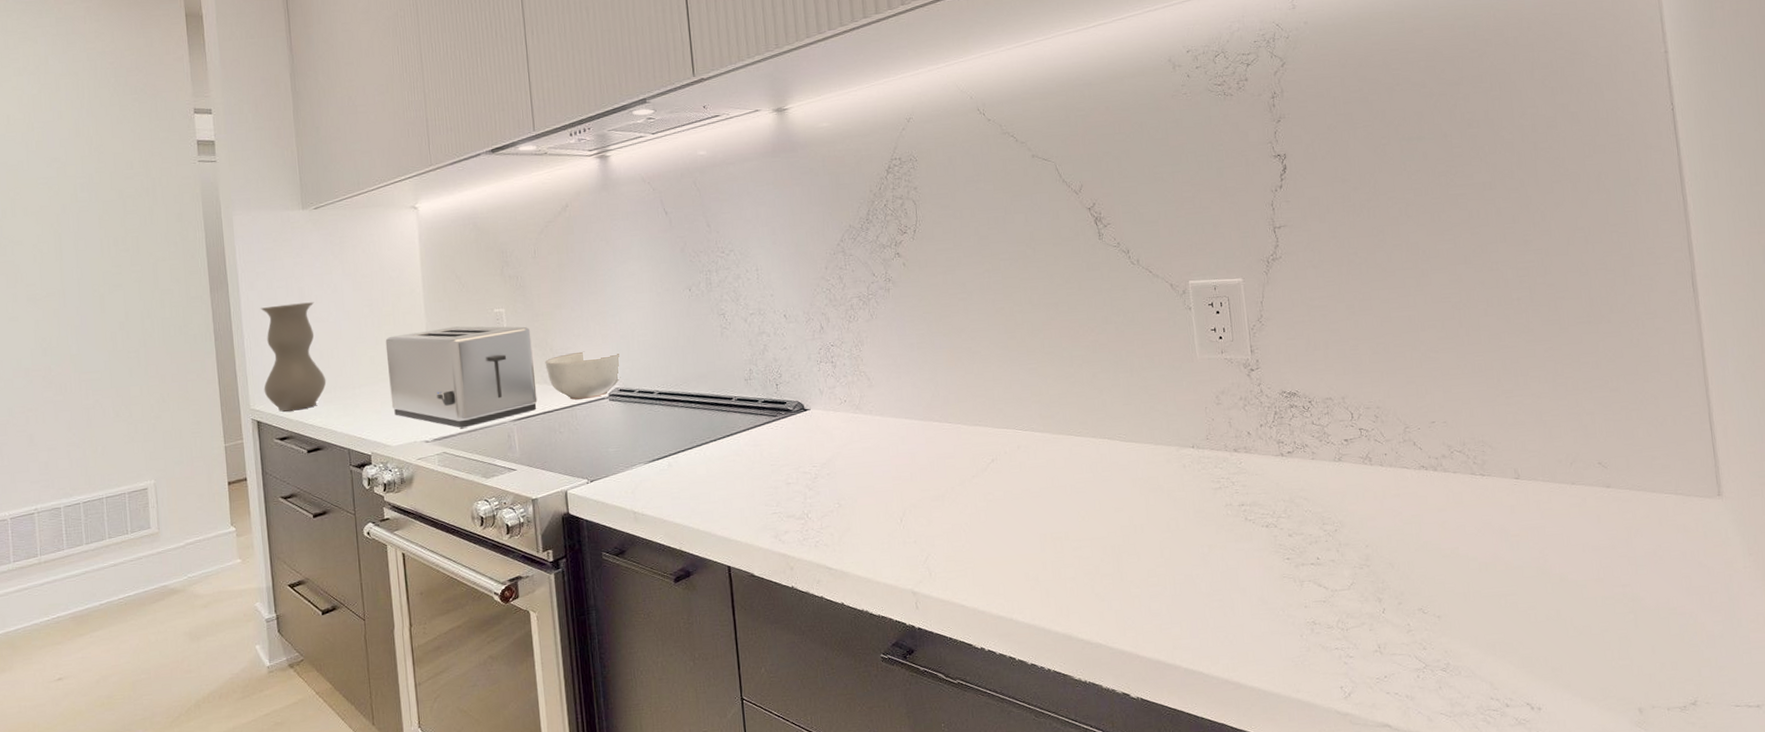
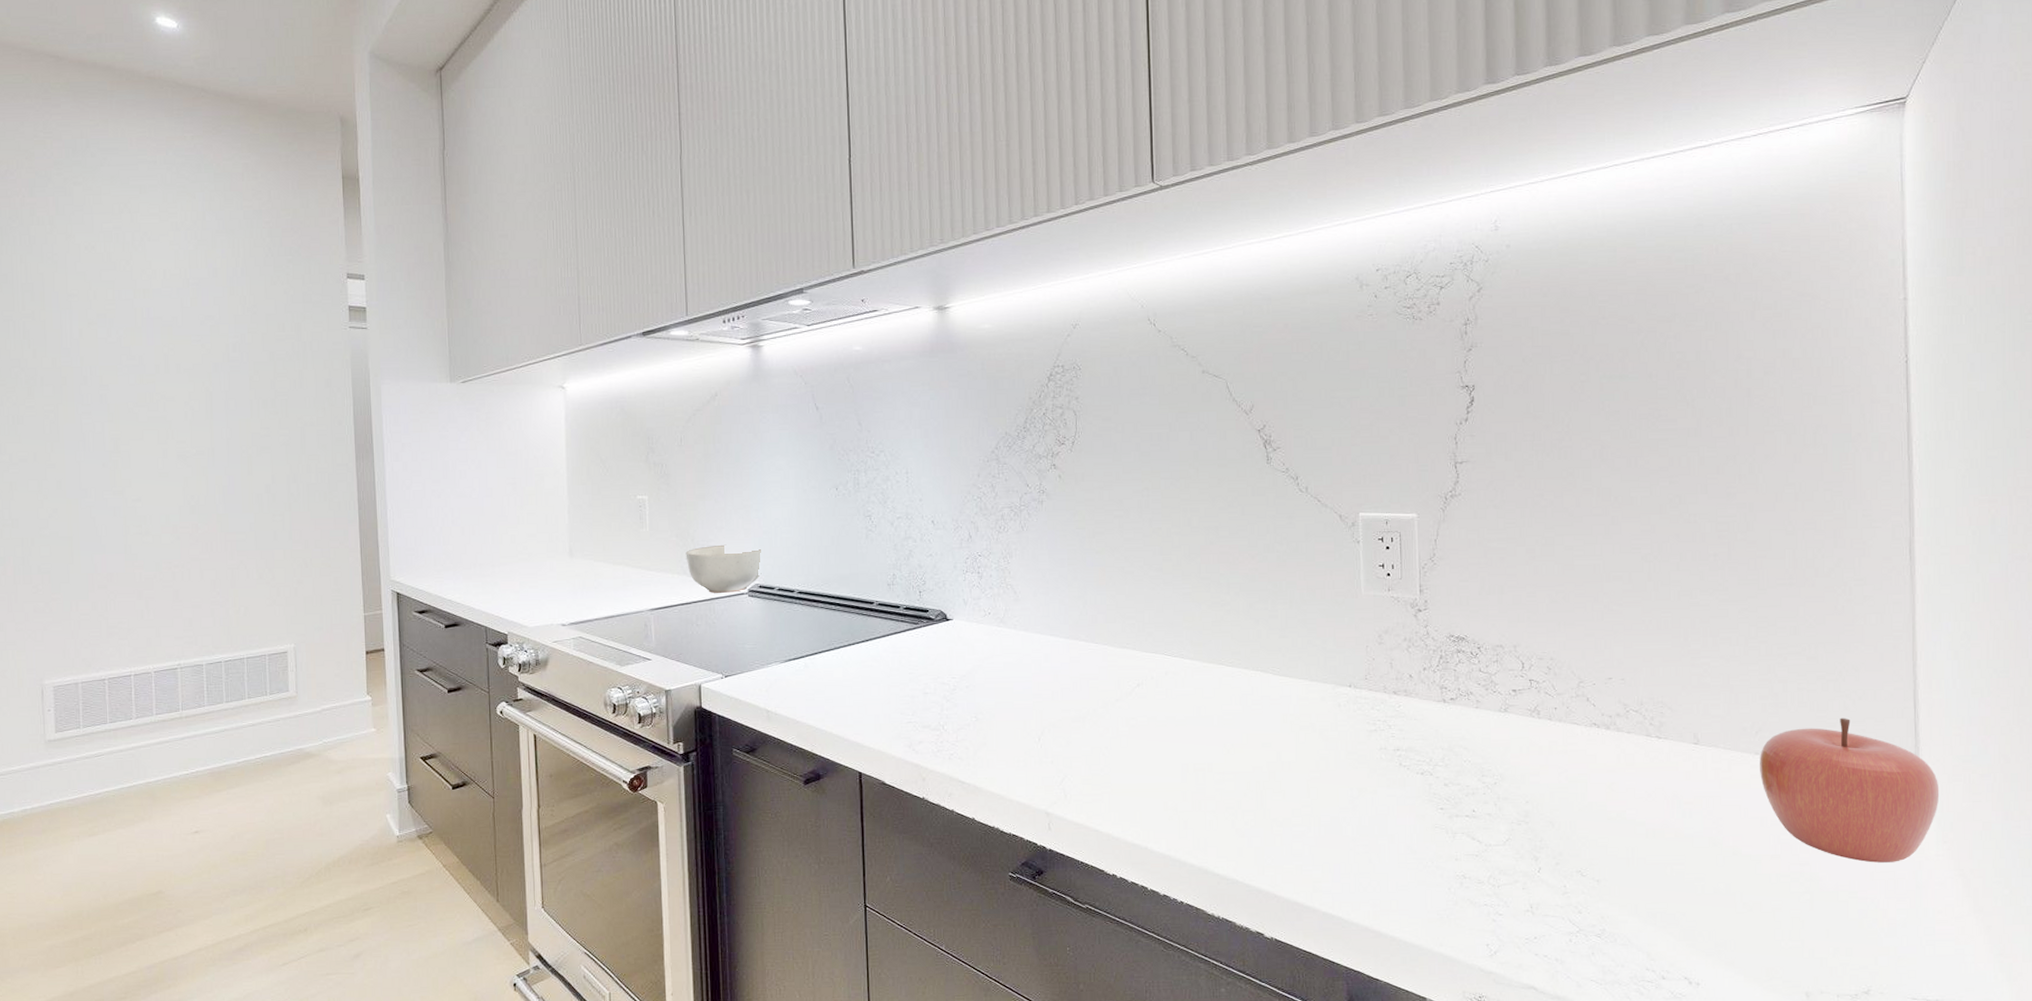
vase: present [260,302,327,412] -> none [404,477,467,585]
toaster: present [385,326,538,428] -> none [527,511,676,614]
fruit: none [1576,443,1742,579] -> present [1760,717,1940,863]

